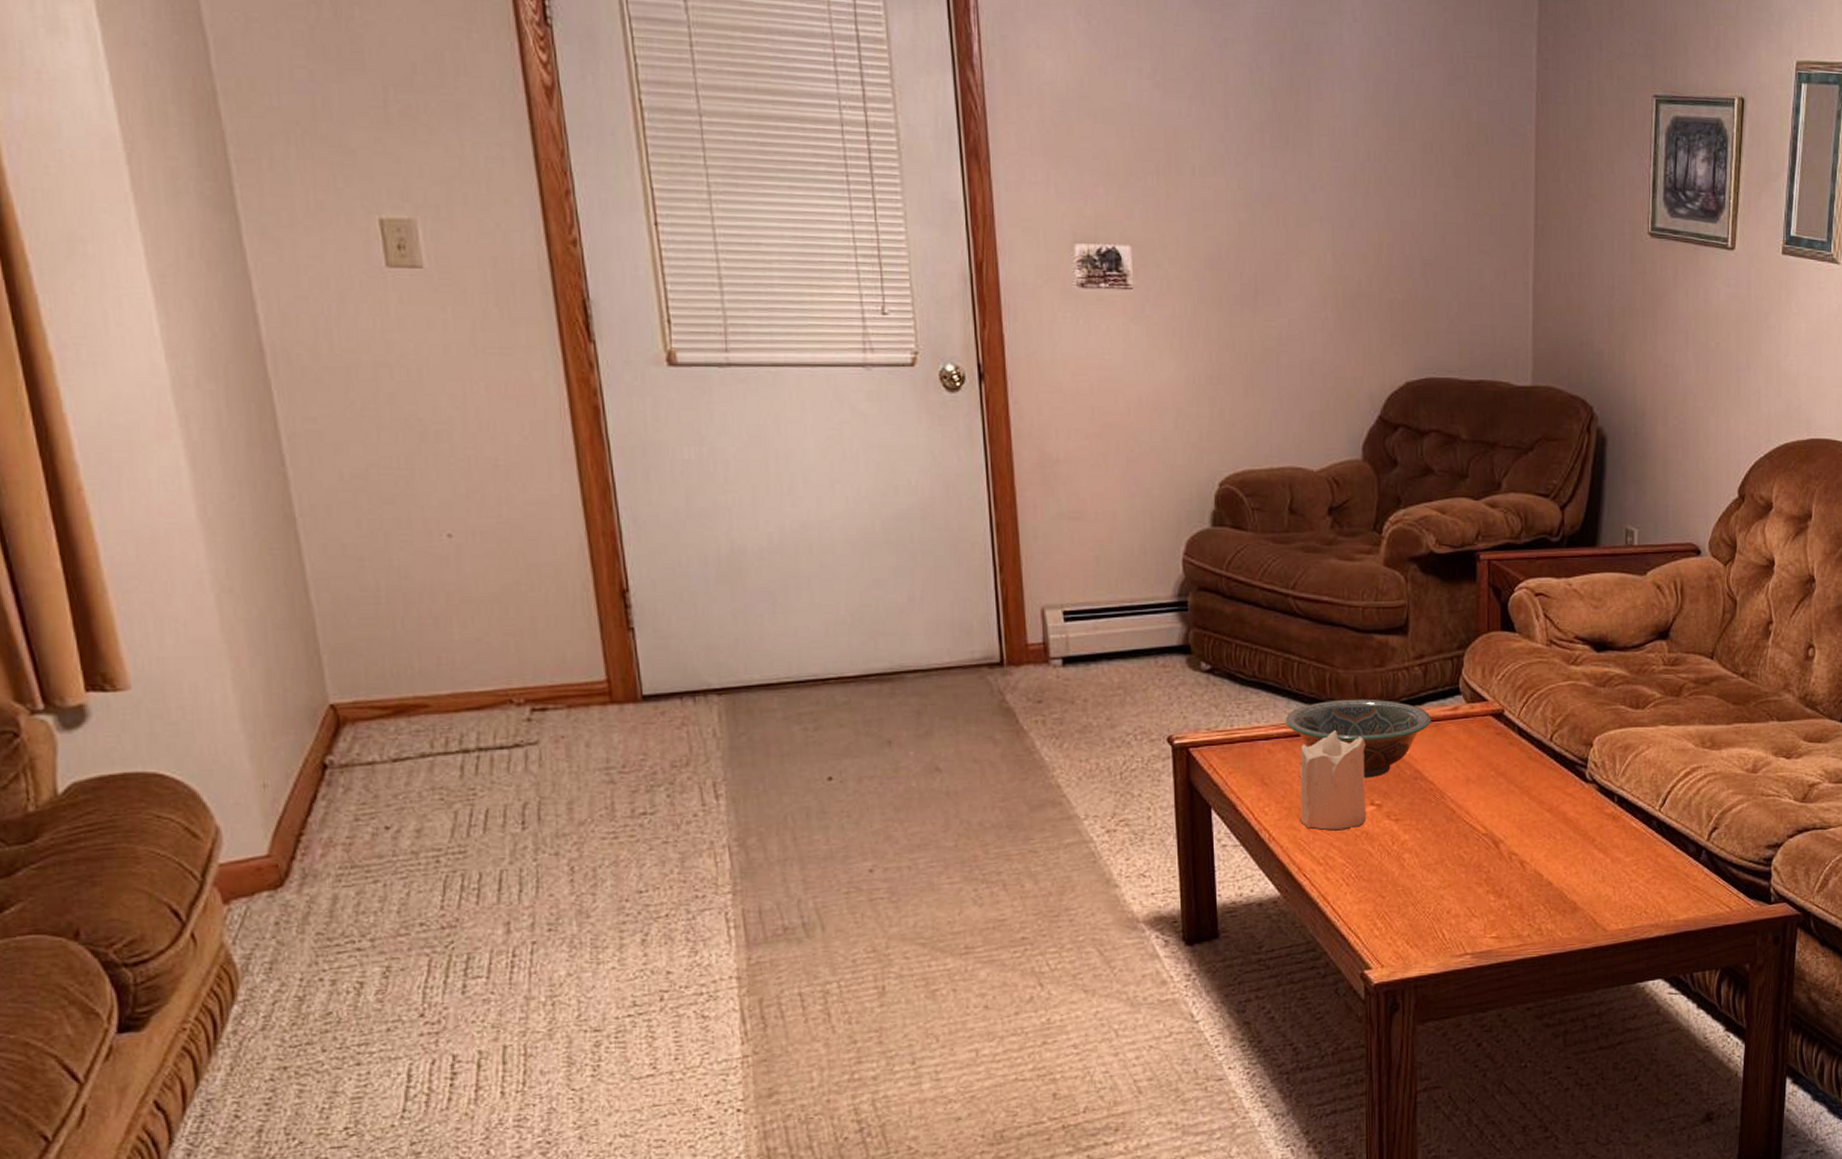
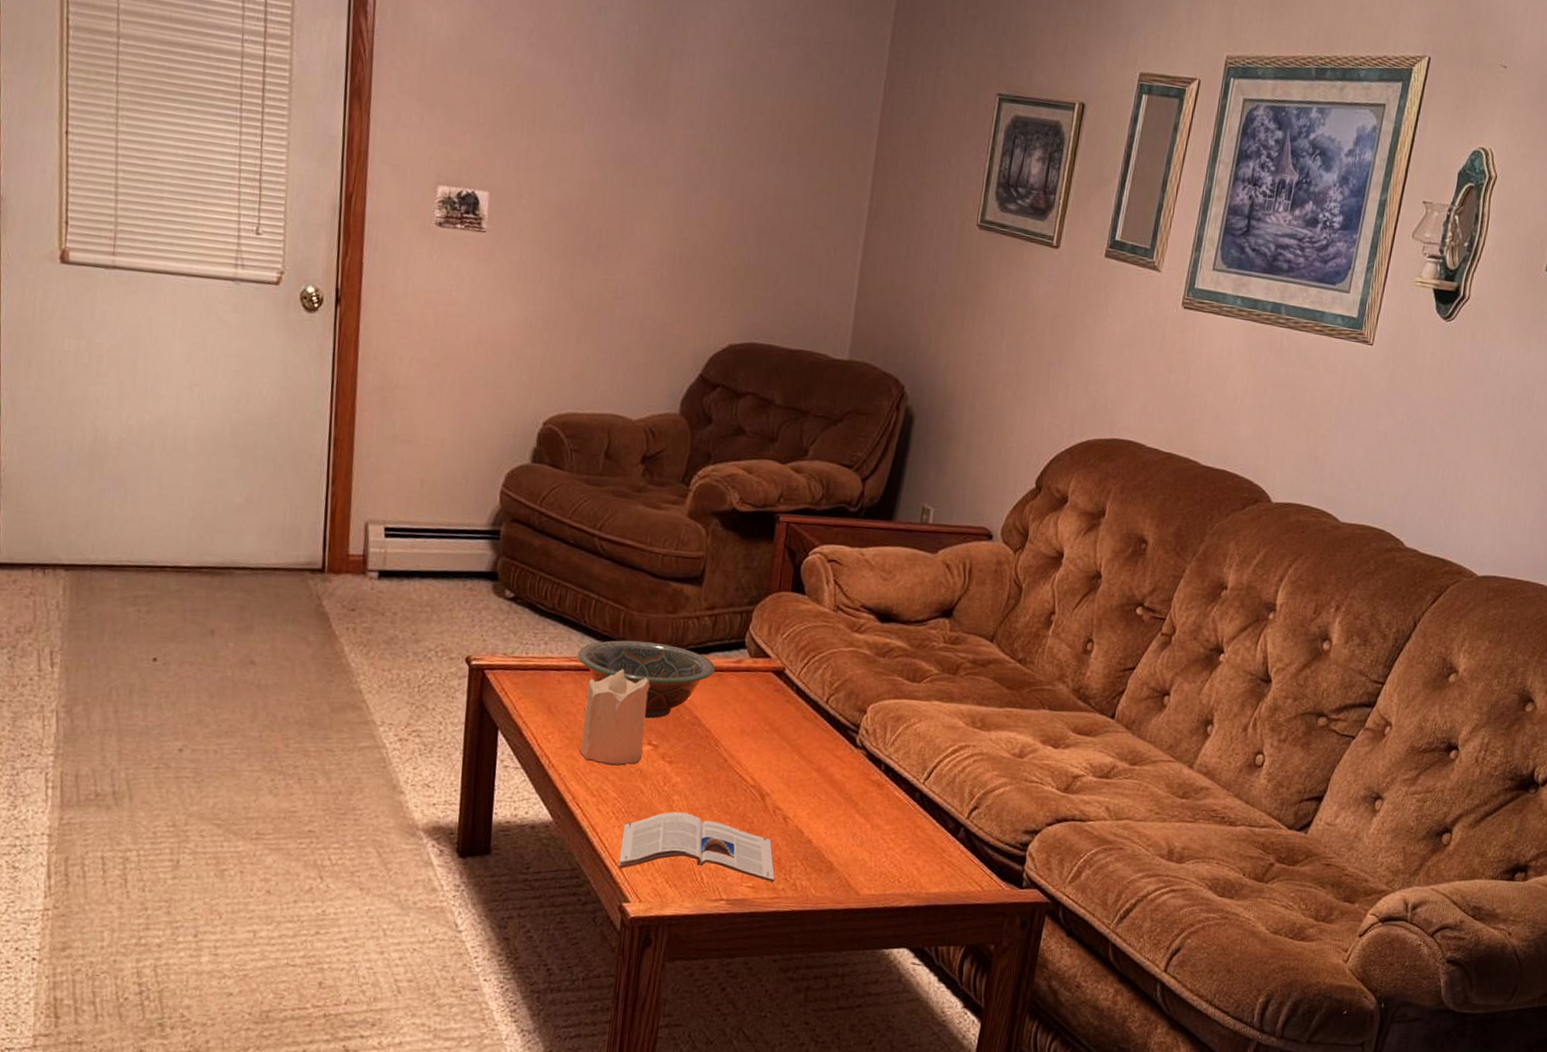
magazine: none [1355,870,1519,937] -> present [619,812,775,883]

